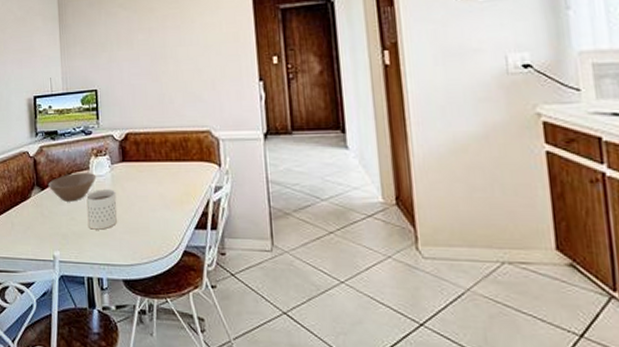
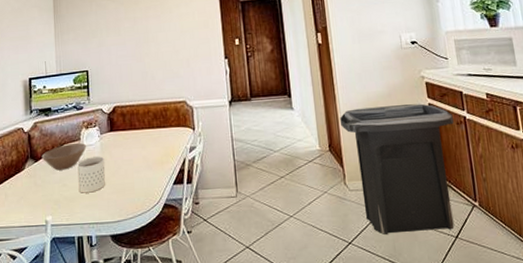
trash can: none [413,151,585,326] -> present [340,103,454,235]

